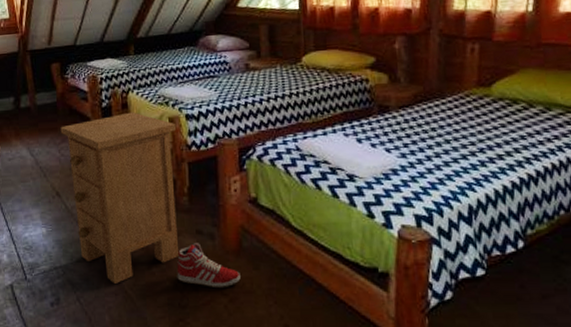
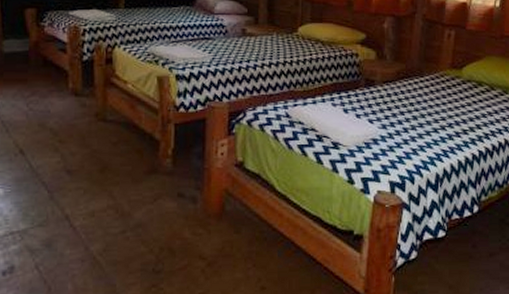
nightstand: present [60,112,180,284] -> none [30,68,165,249]
sneaker: present [177,243,241,289] -> none [153,206,221,253]

